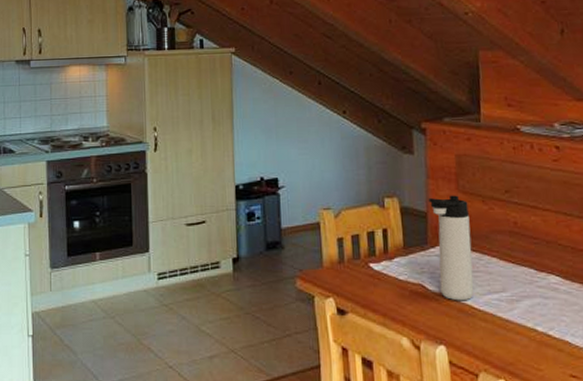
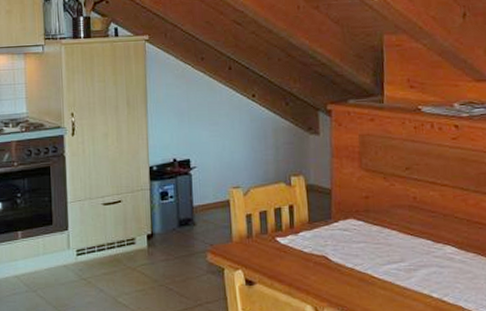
thermos bottle: present [428,195,474,301] -> none [333,173,375,271]

